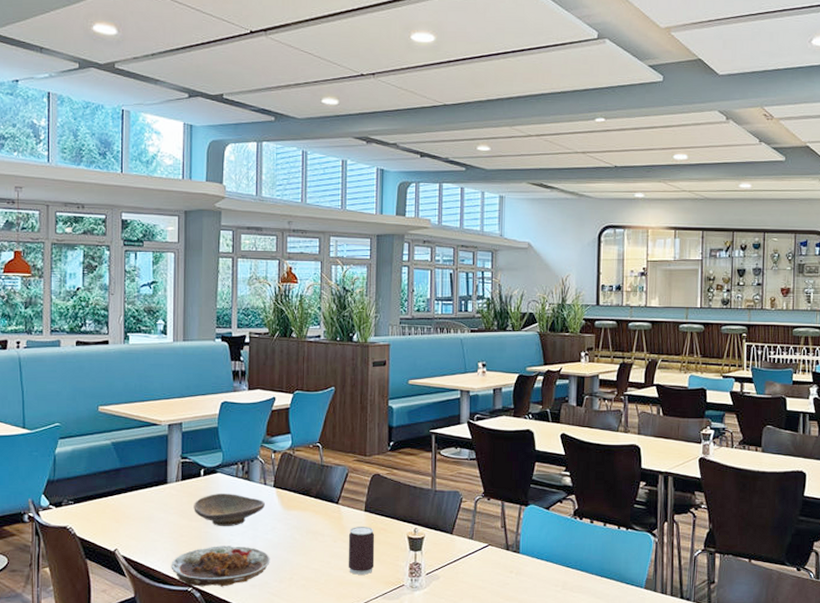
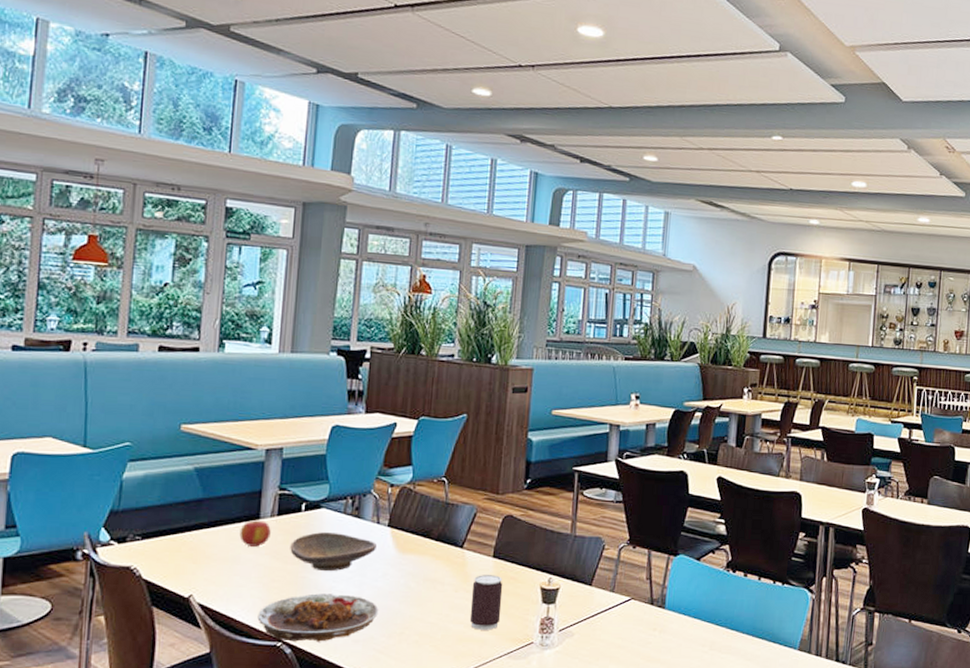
apple: none [152,485,177,507] -> present [239,520,271,547]

